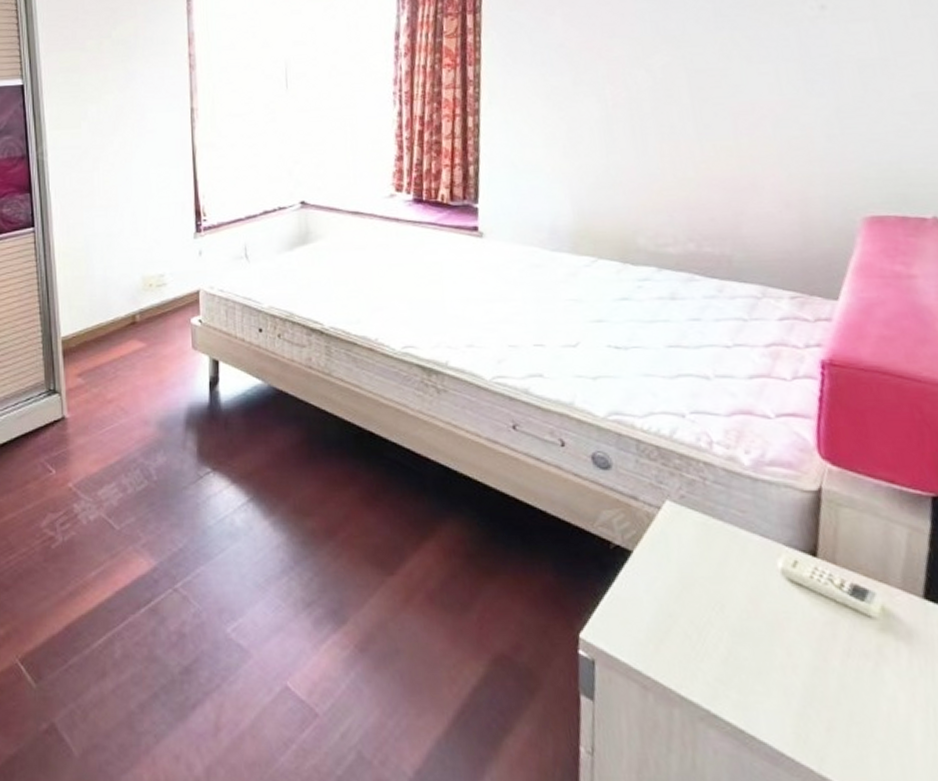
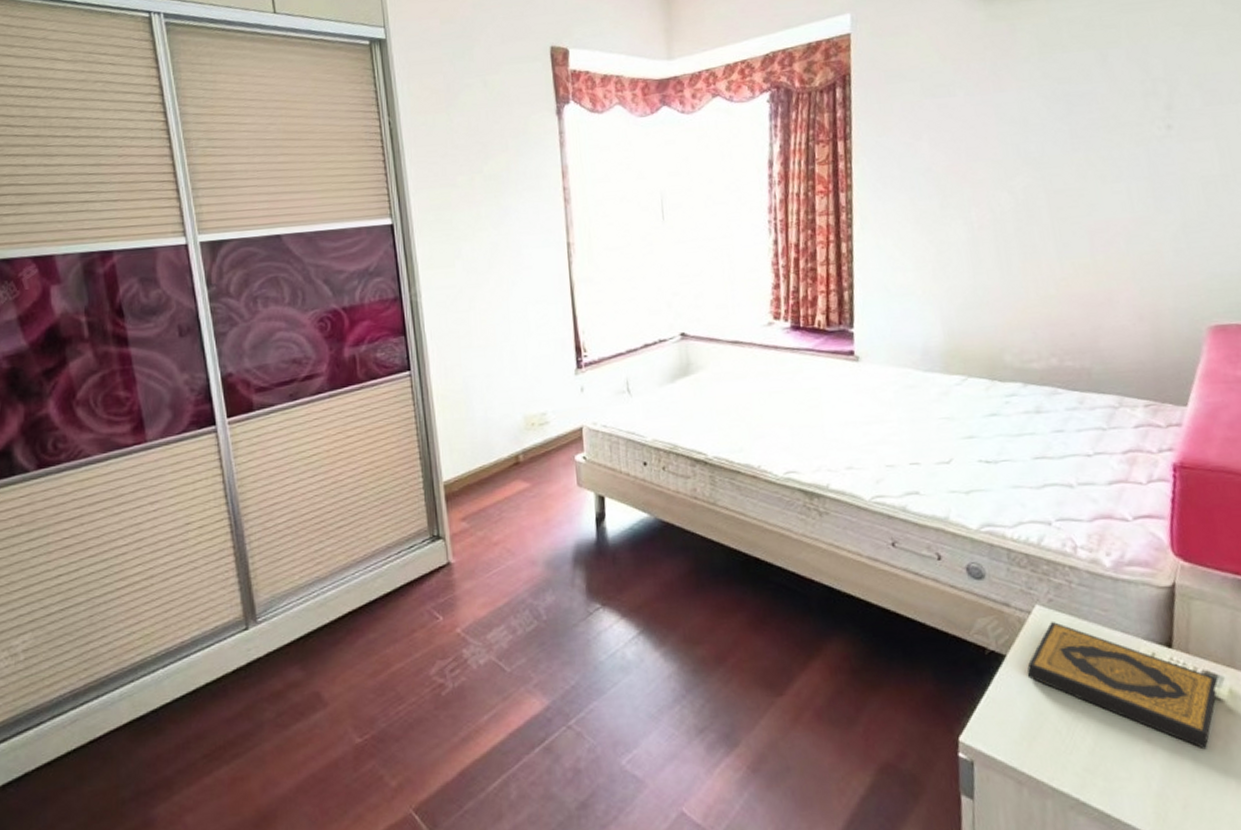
hardback book: none [655,518,868,670] -> present [1027,621,1217,750]

